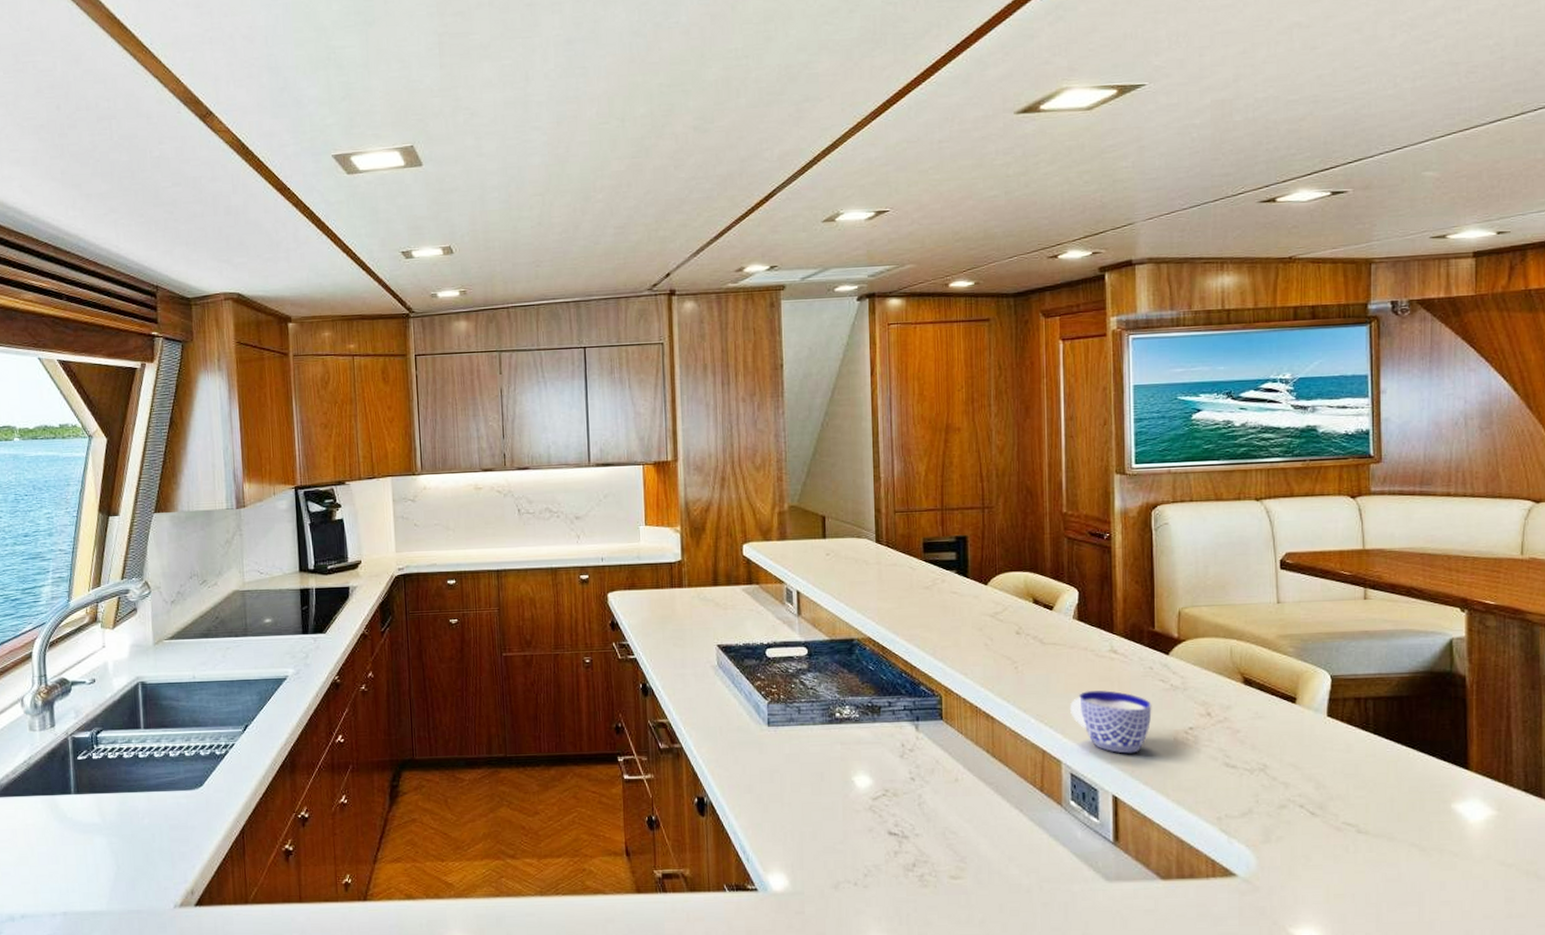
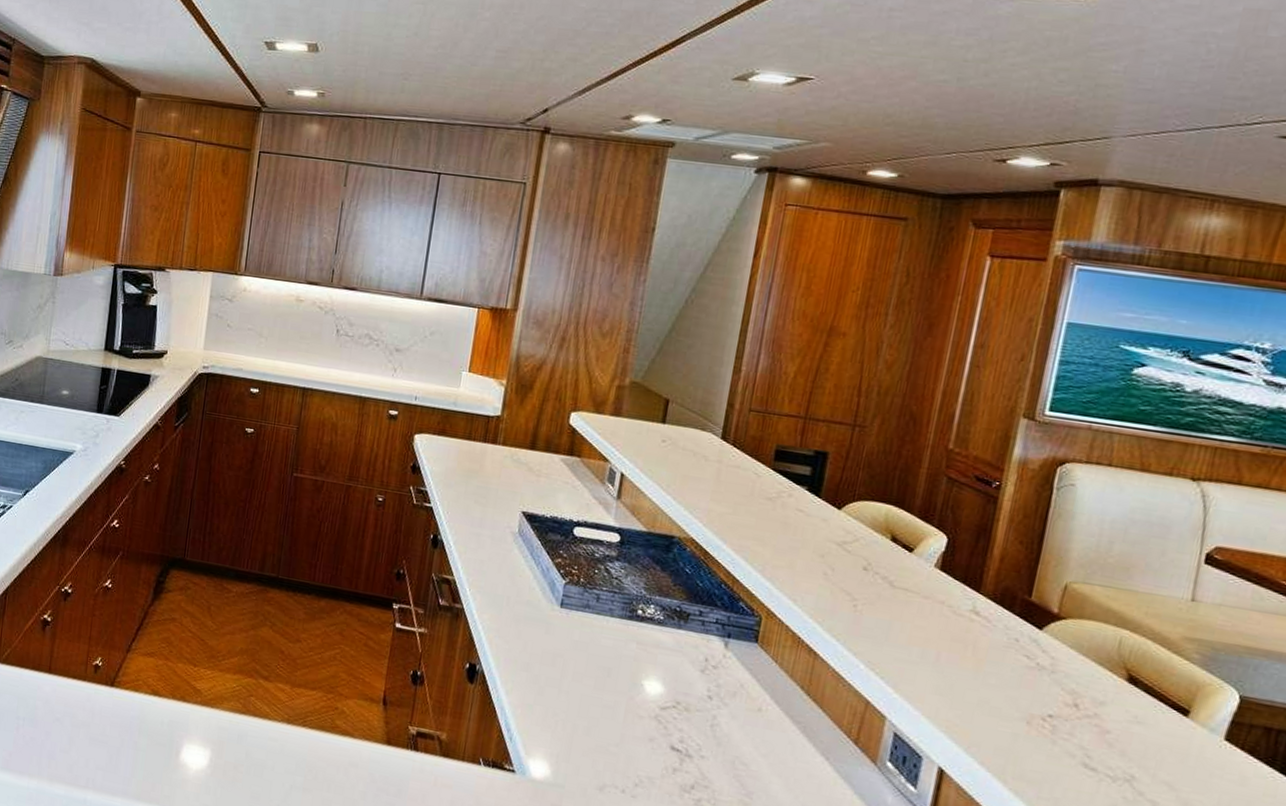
cup: present [1070,690,1152,754] -> none [908,648,1009,728]

